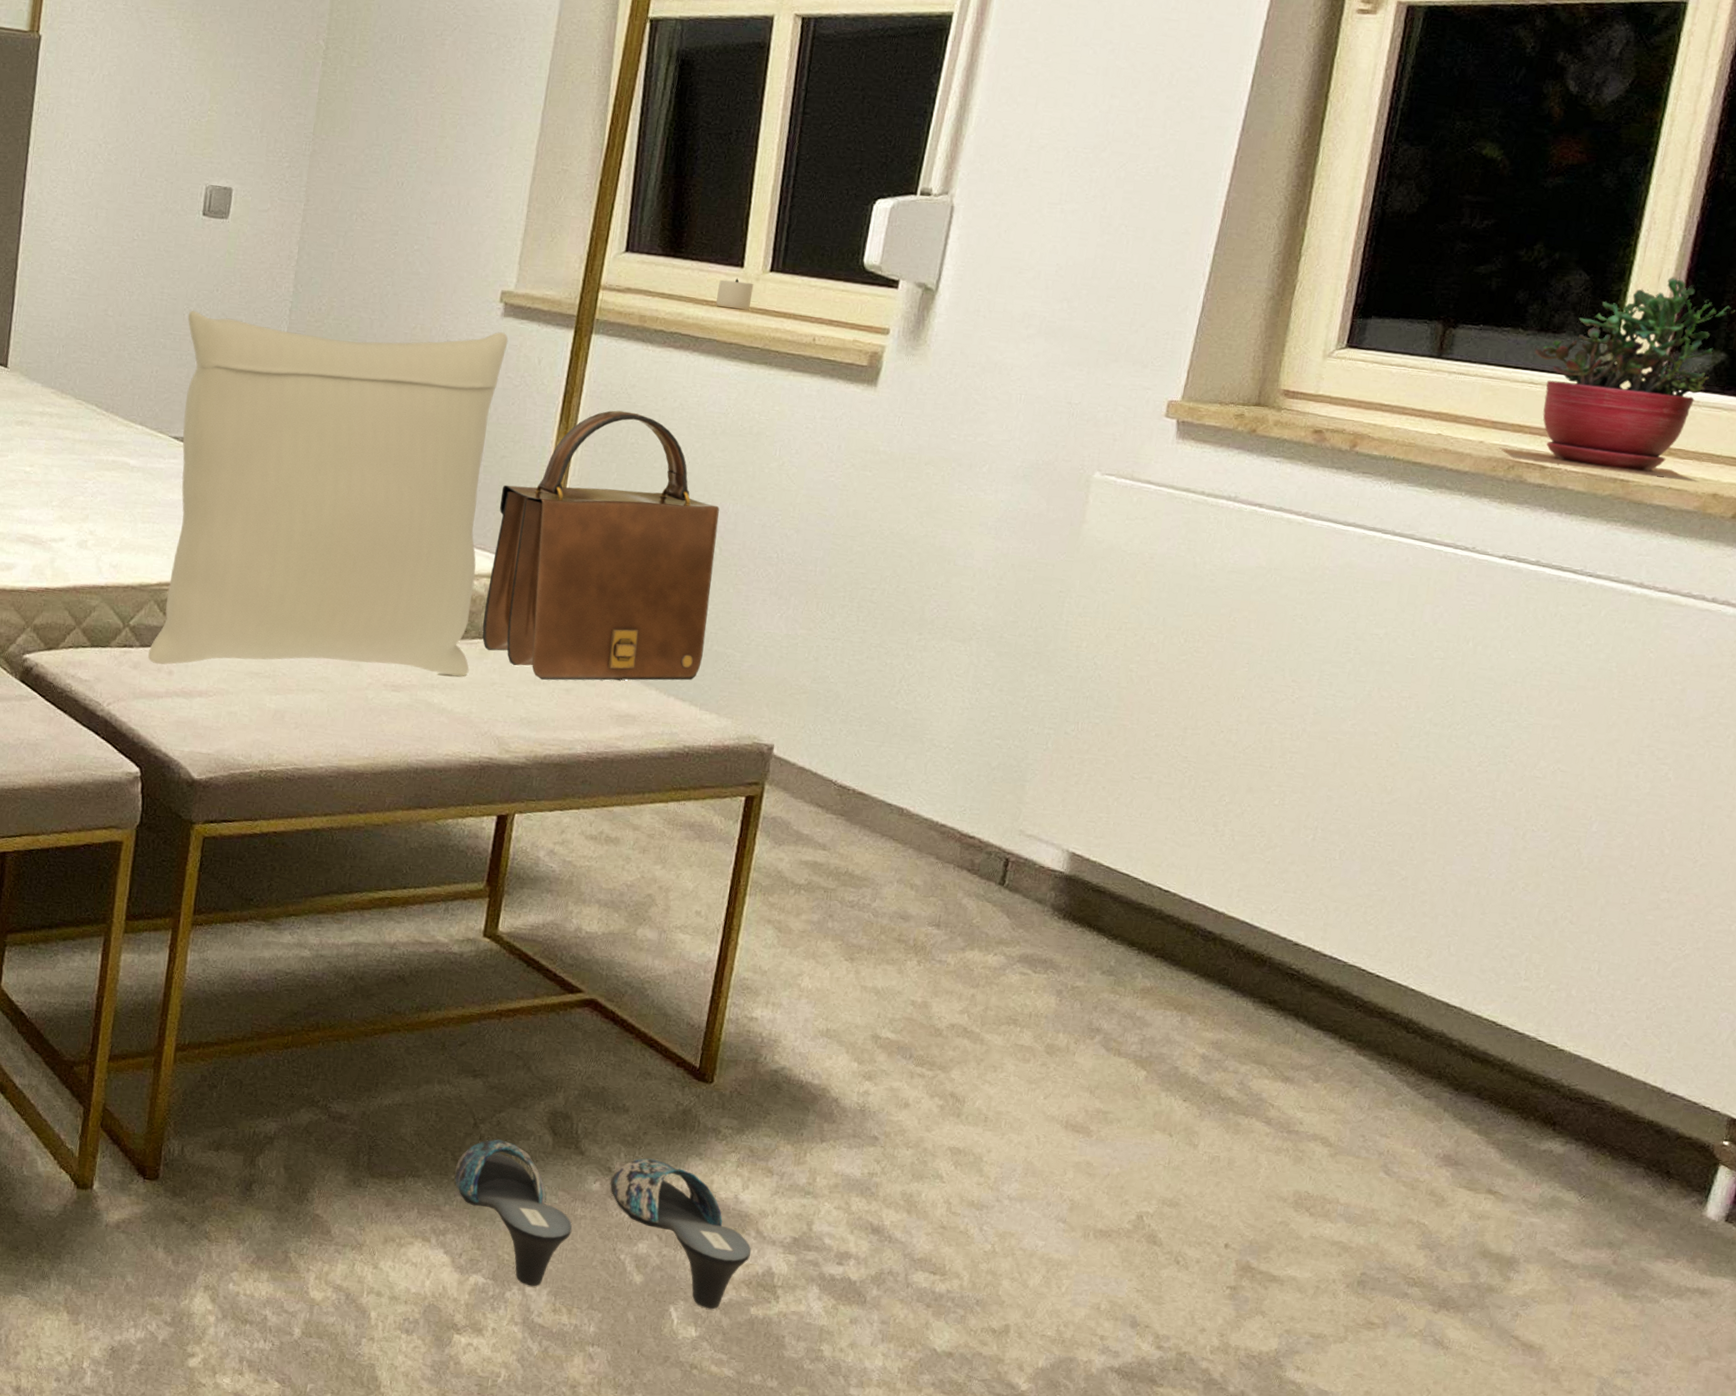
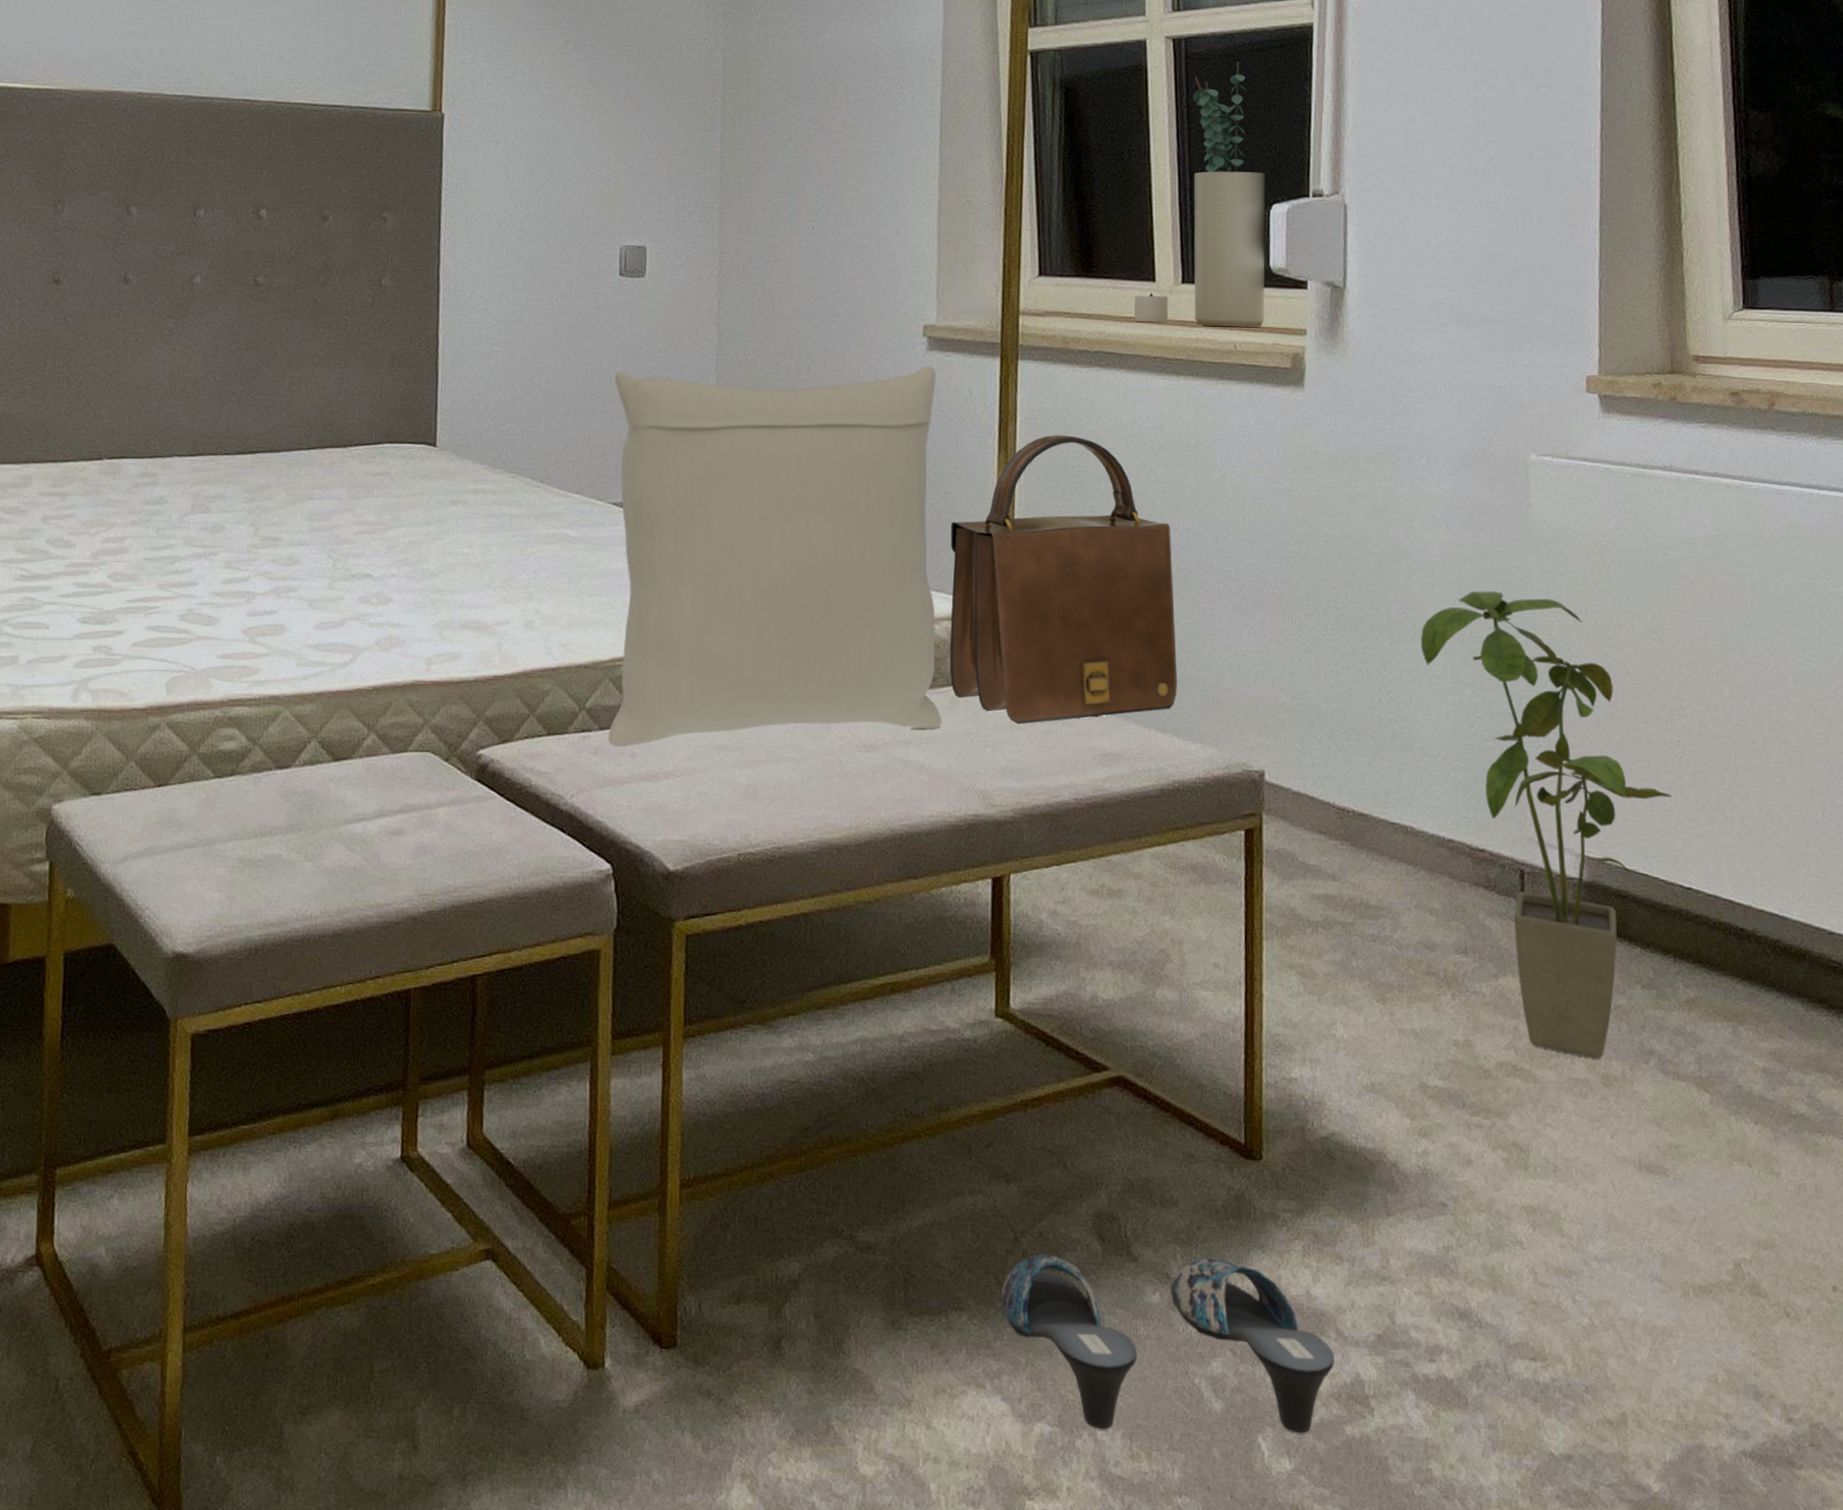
vase: none [777,47,875,323] -> present [1193,61,1266,327]
house plant: none [948,598,1168,1031] -> present [1420,591,1672,1059]

